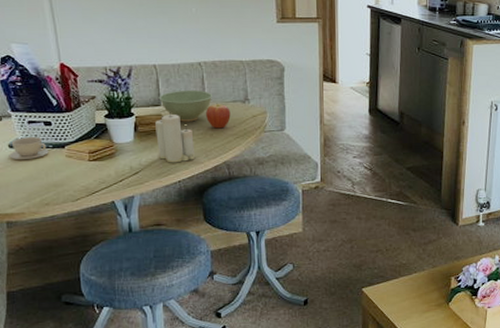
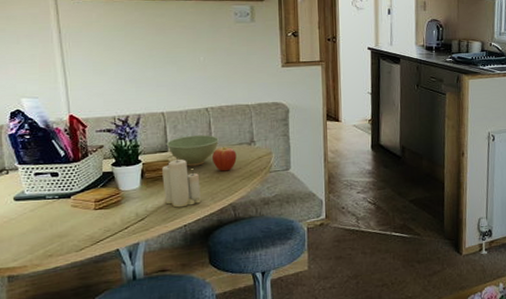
teacup: present [9,137,49,159] -> none [14,188,54,212]

